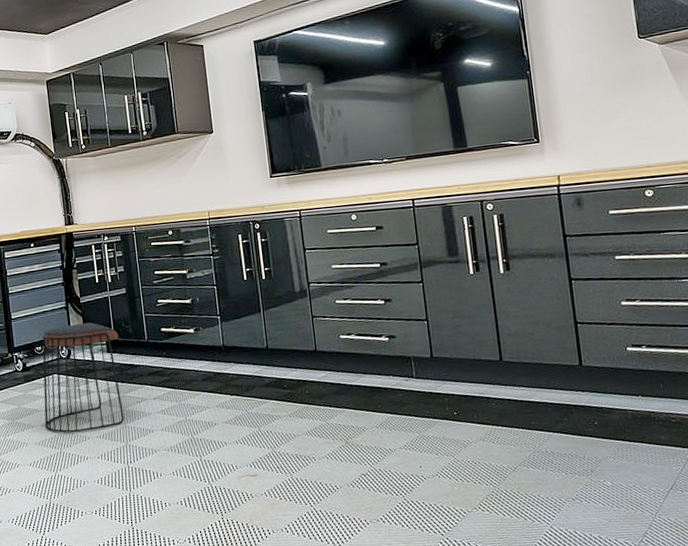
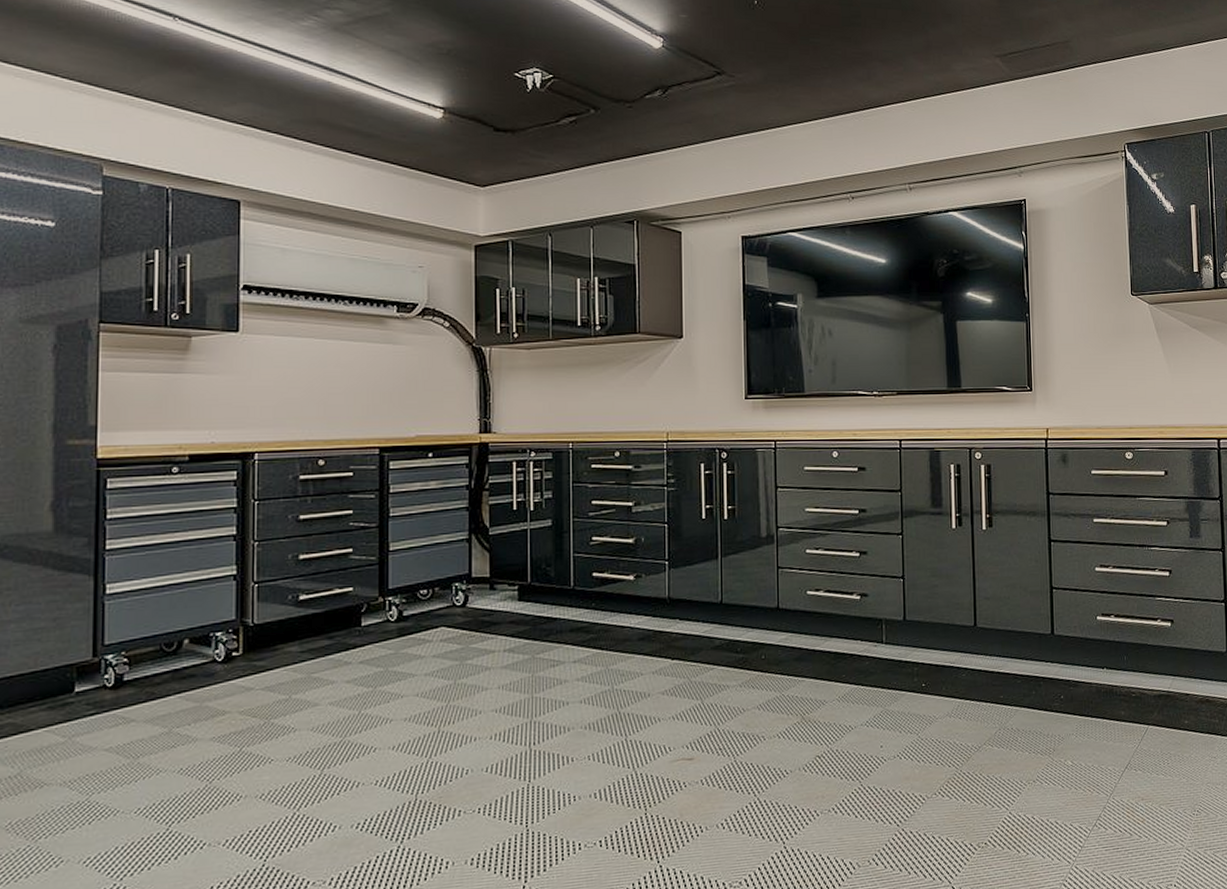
stool: present [42,322,124,433] -> none [420,561,536,706]

